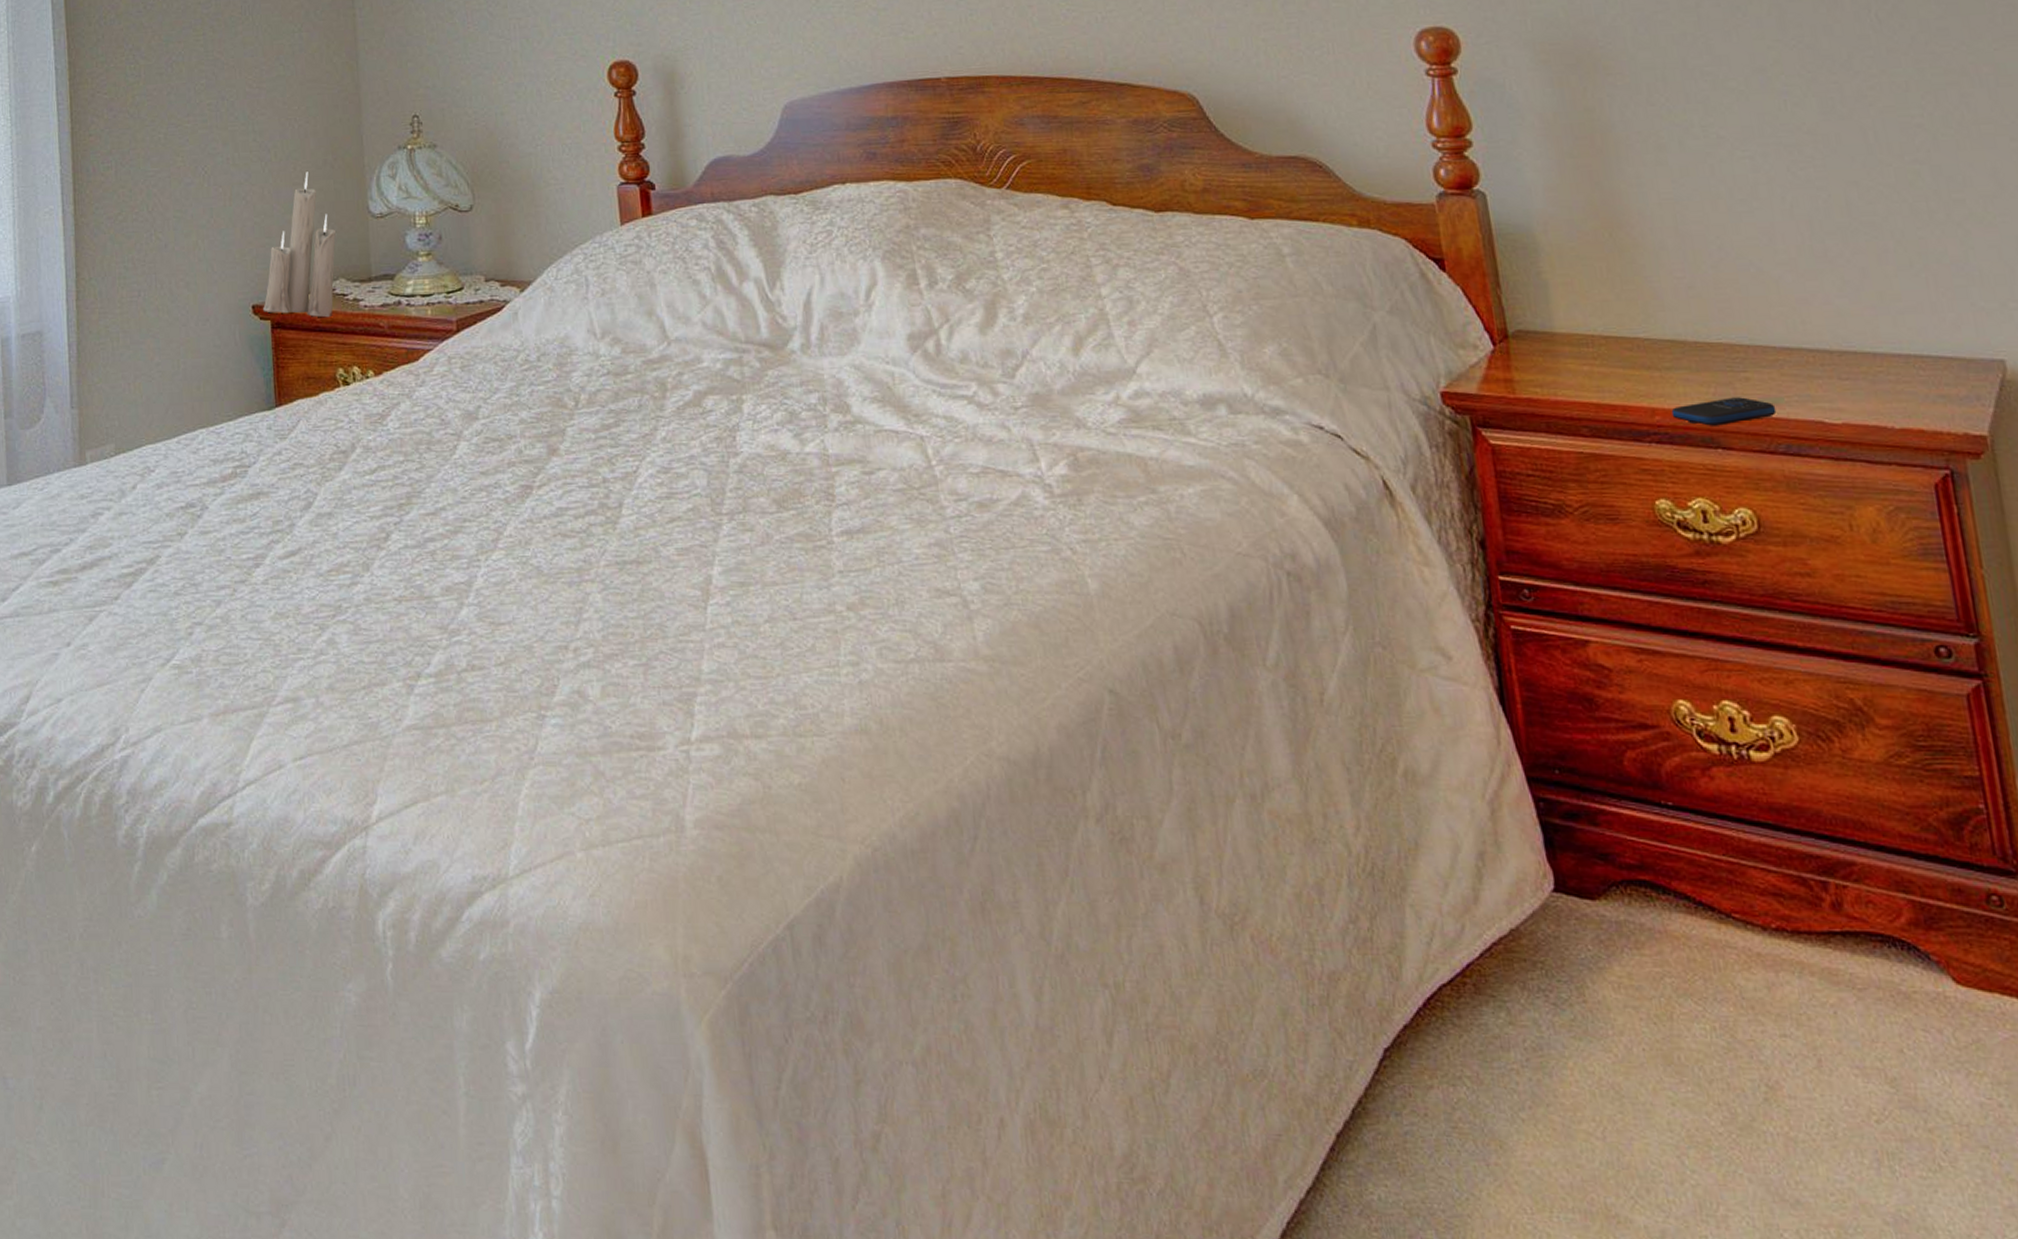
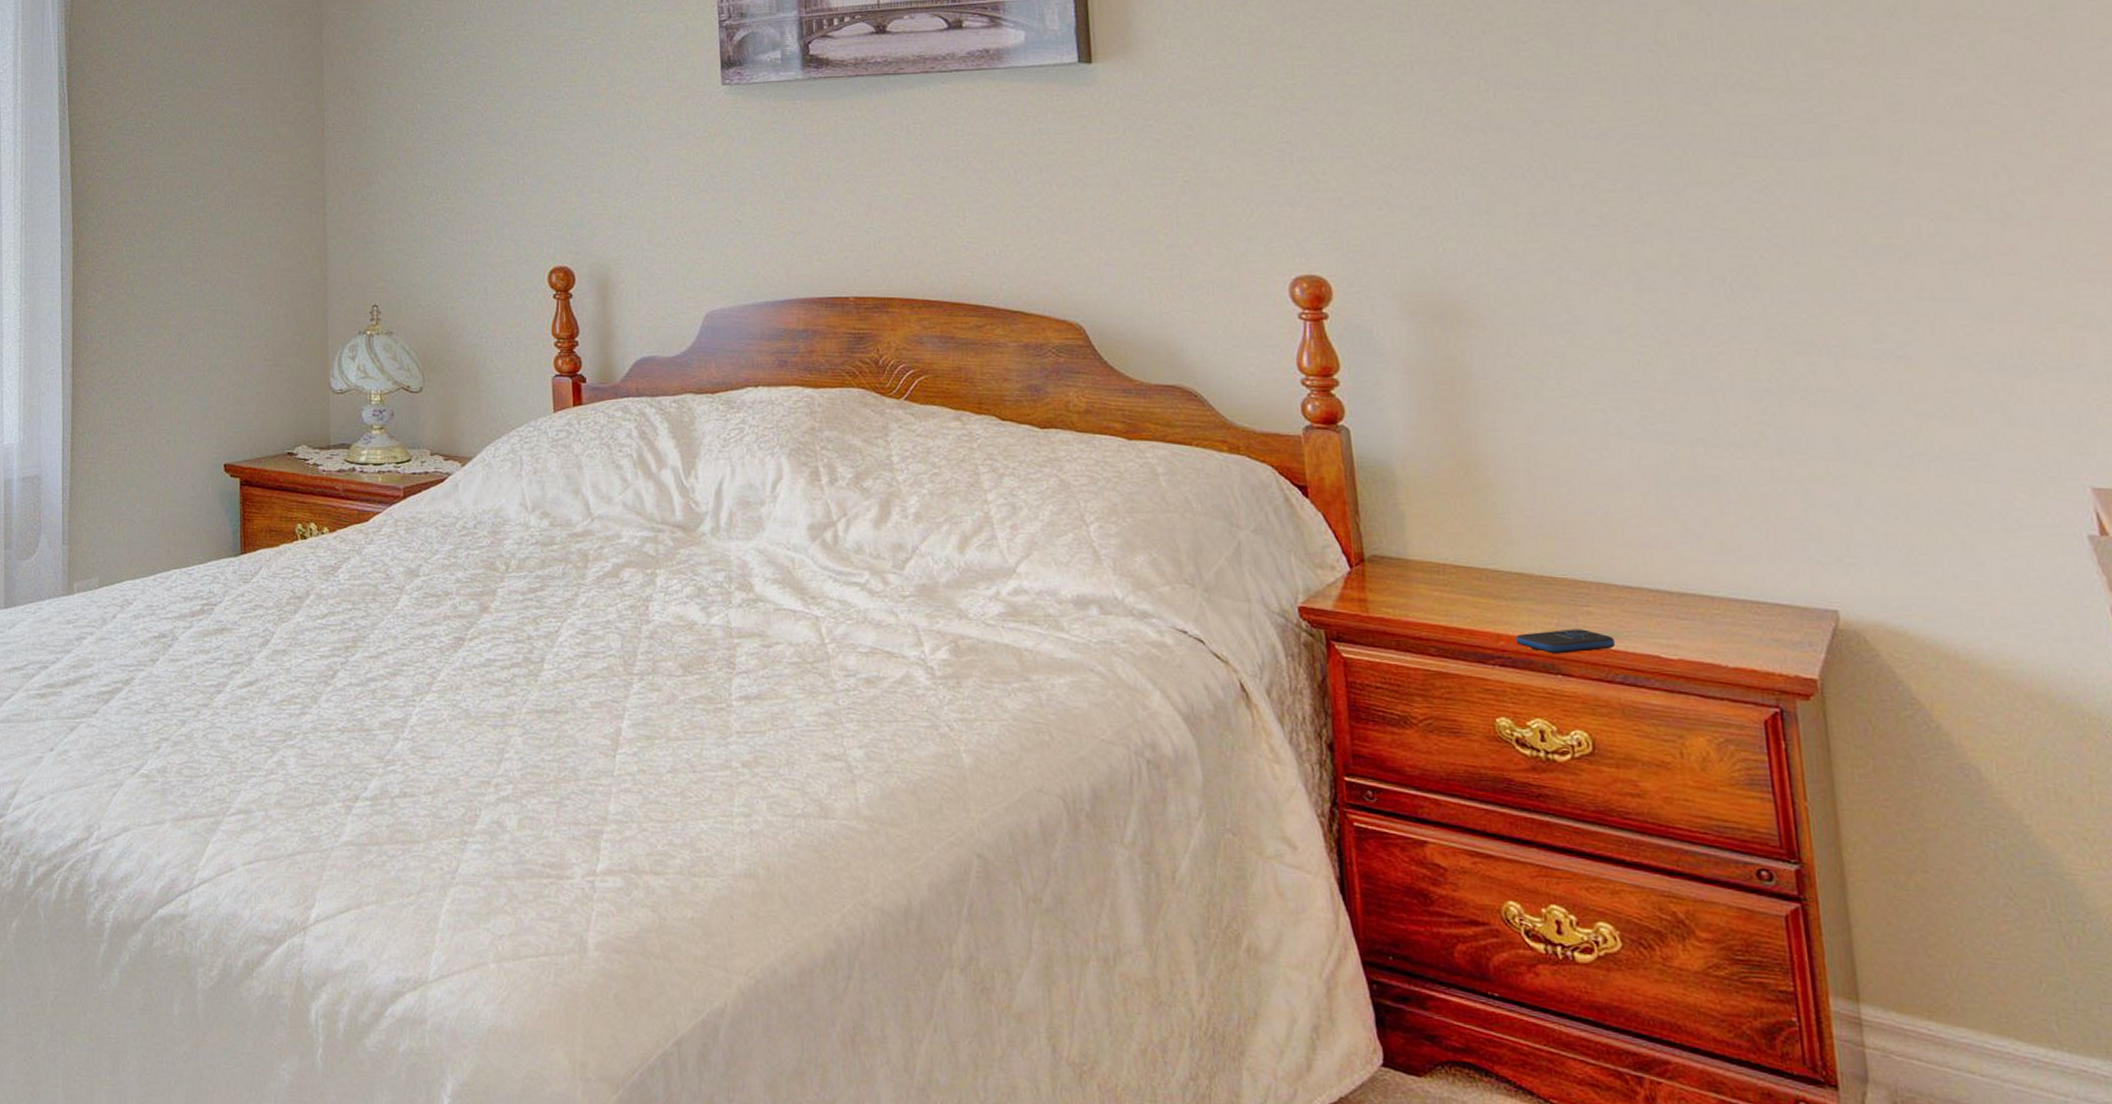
candle: present [263,172,337,318] -> none [234,349,301,479]

